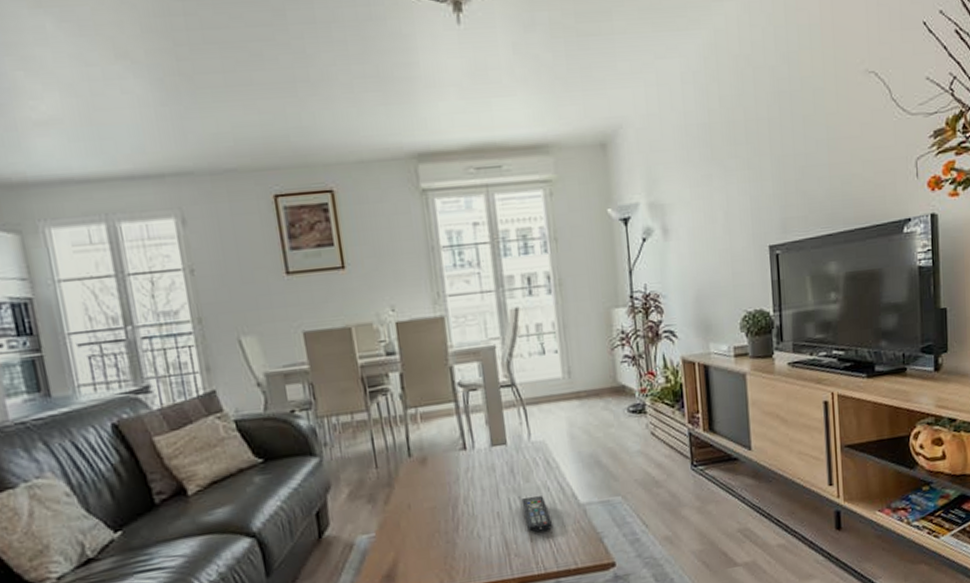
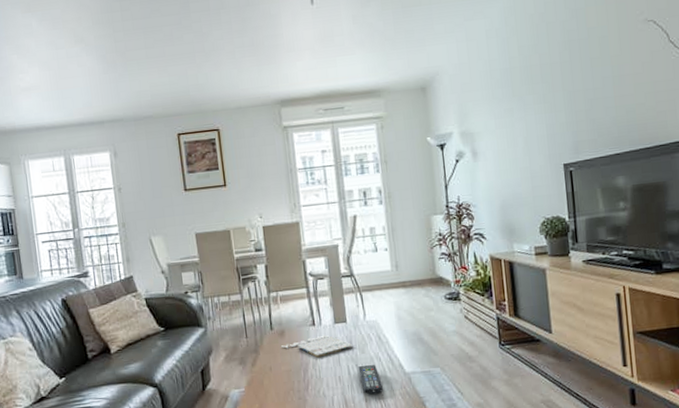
magazine: none [421,460,515,490] -> present [280,334,353,358]

